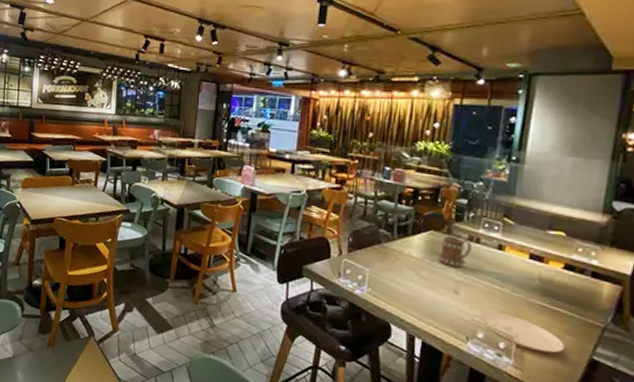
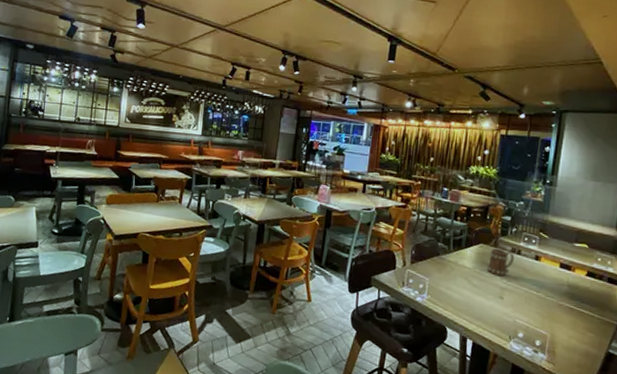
plate: present [478,311,566,354] -> none [519,313,588,349]

